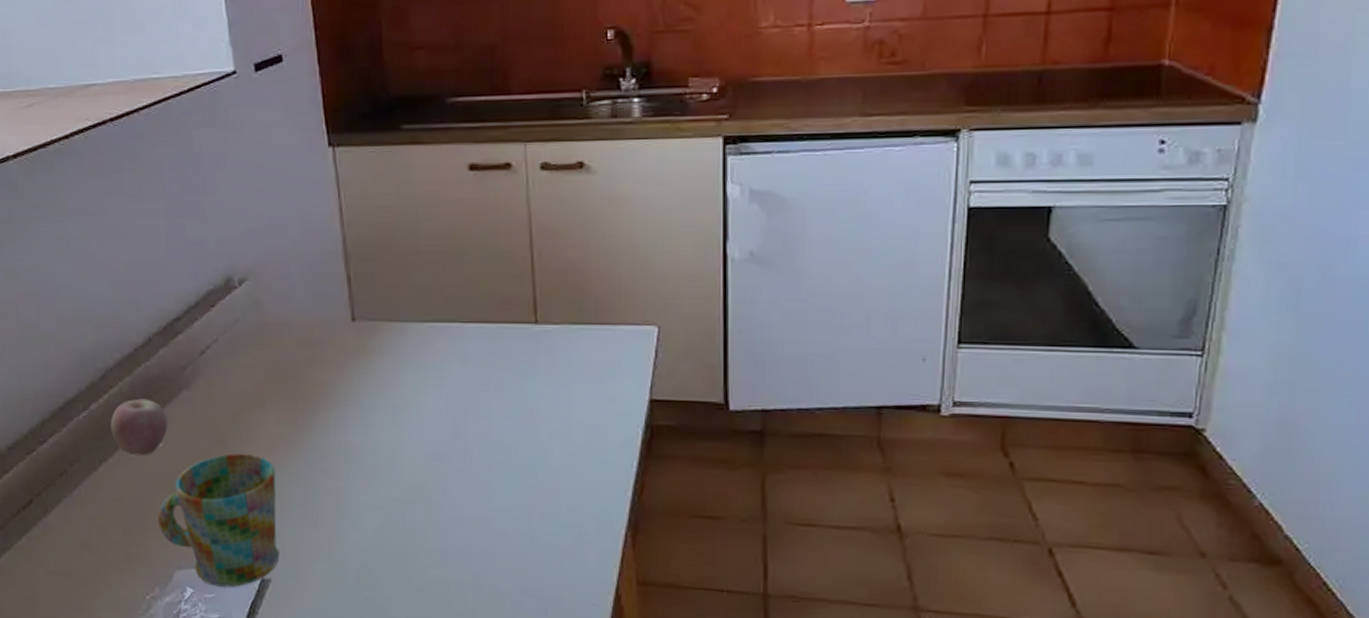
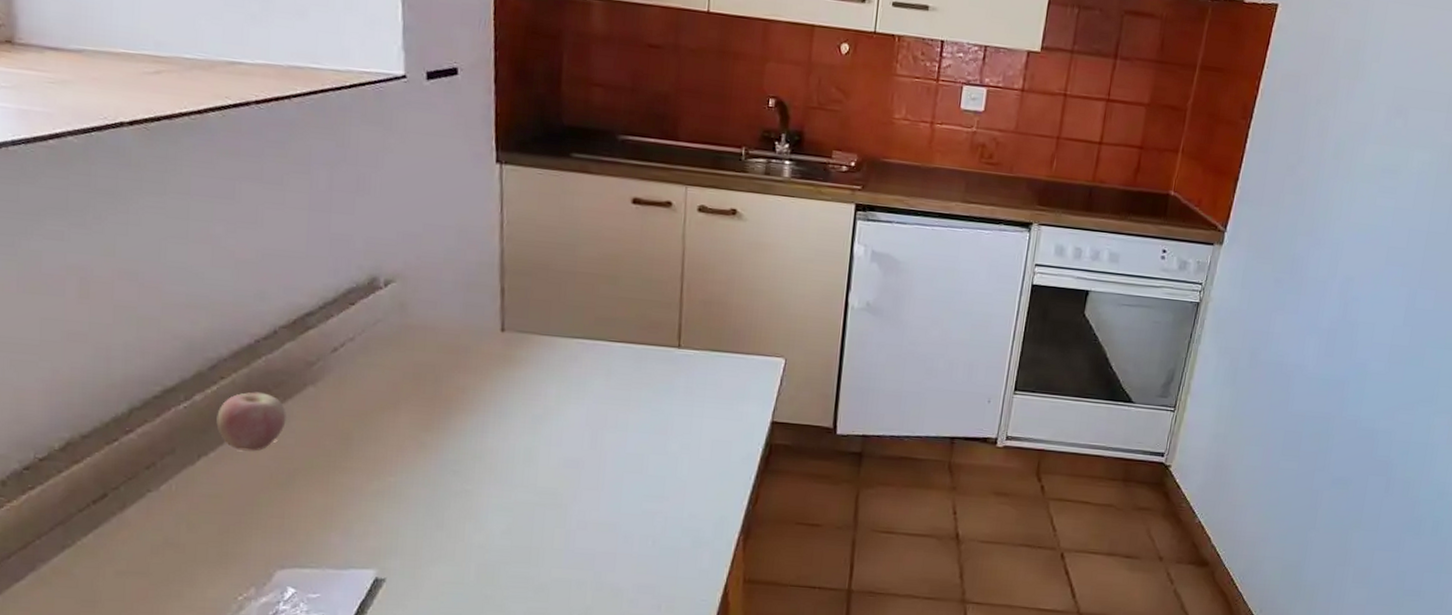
mug: present [157,454,279,588] -> none [262,453,403,588]

